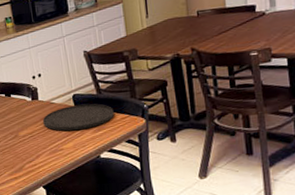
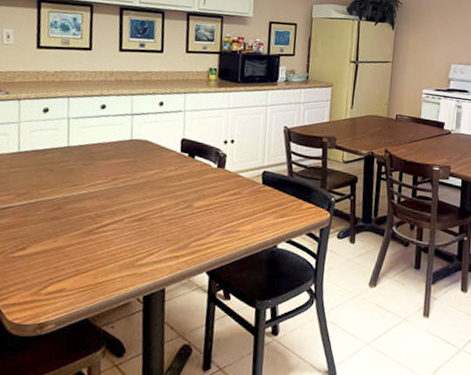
plate: present [43,103,114,131] -> none [224,183,302,212]

